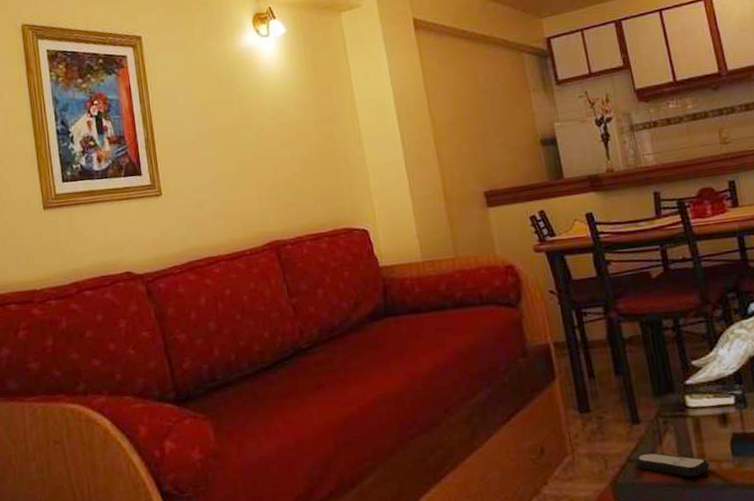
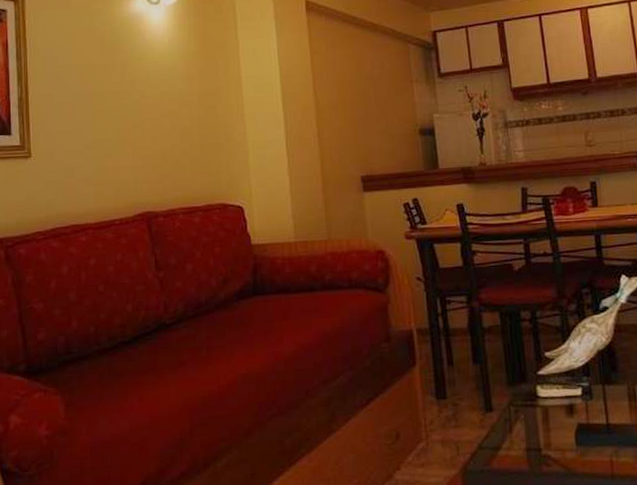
remote control: present [635,452,710,477] -> none [485,440,554,466]

